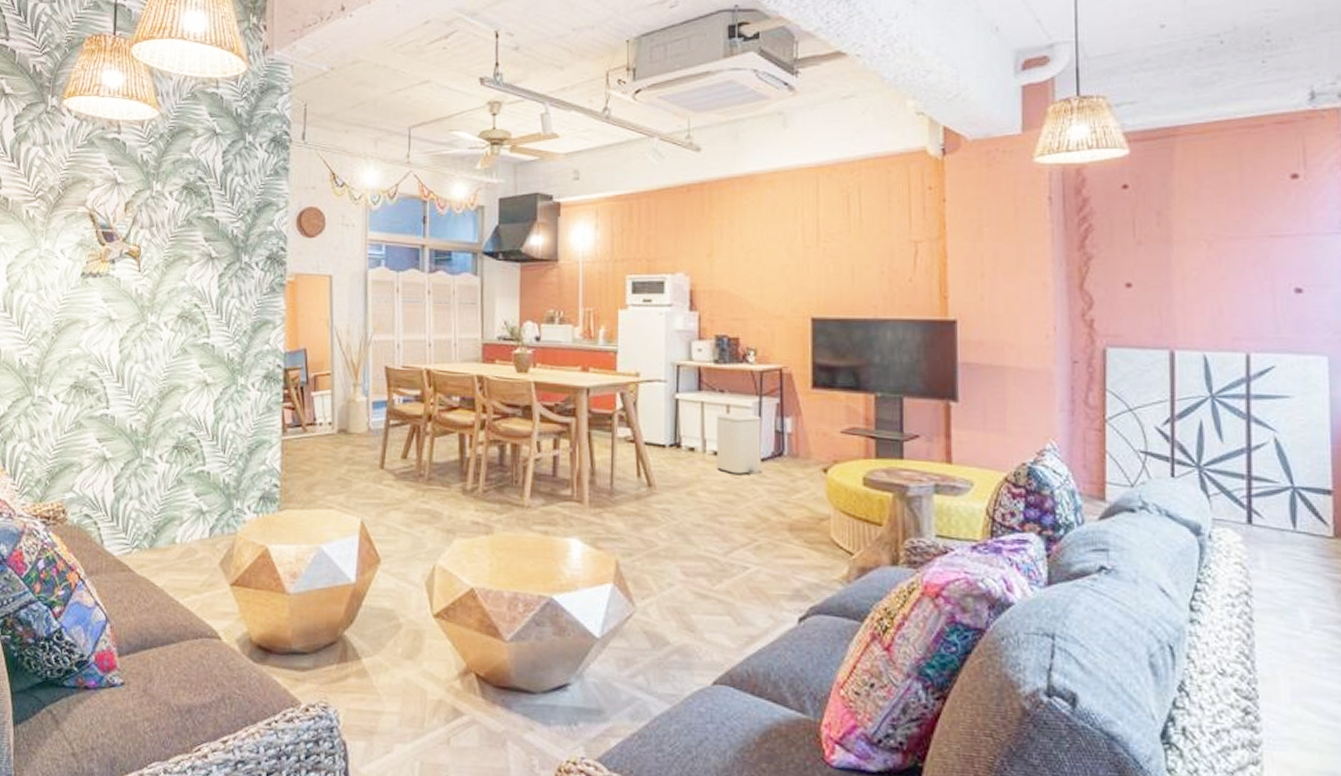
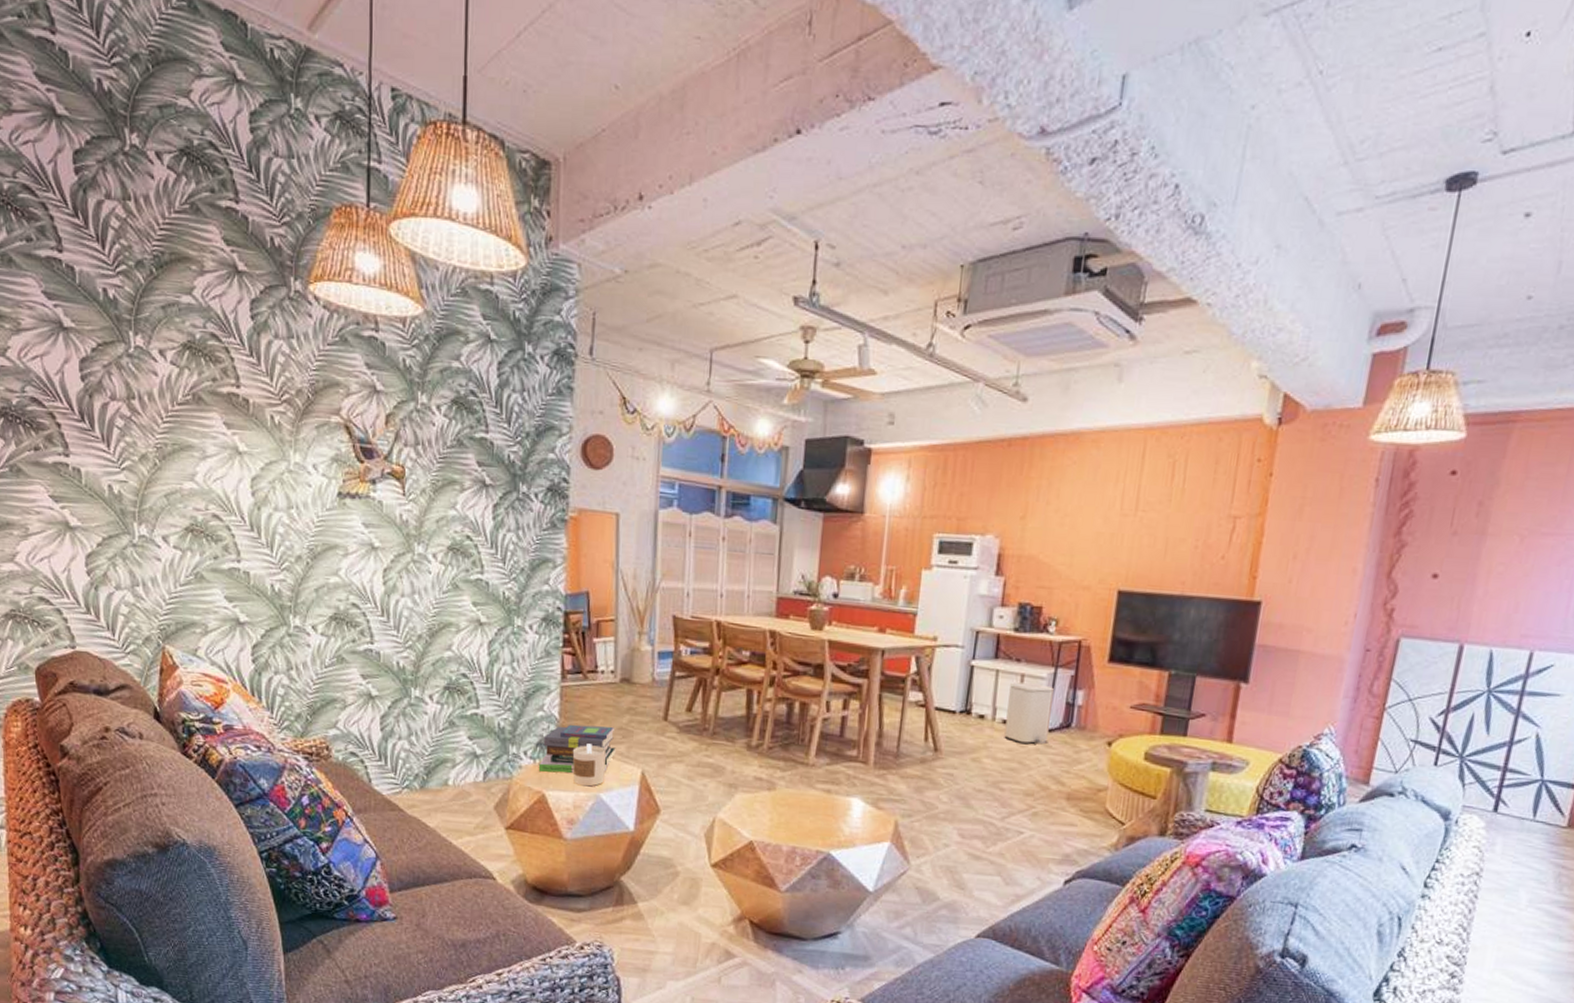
books: none [261,477,335,527] -> present [538,724,616,773]
candle: none [293,495,326,539] -> present [572,743,606,787]

